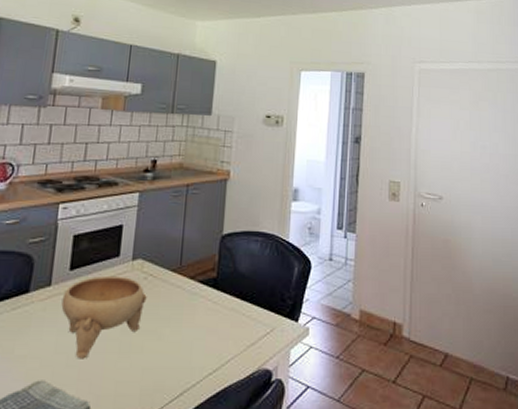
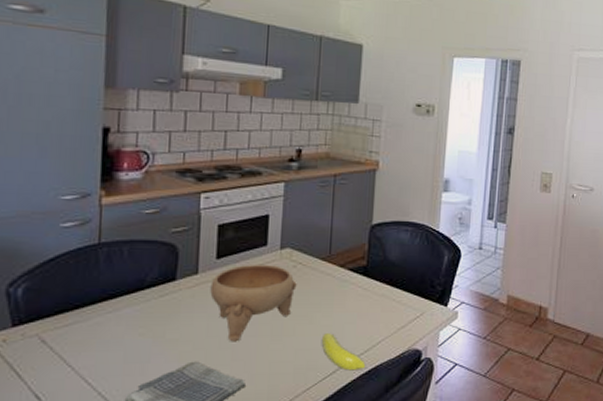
banana: none [169,351,214,393] -> present [321,333,366,371]

